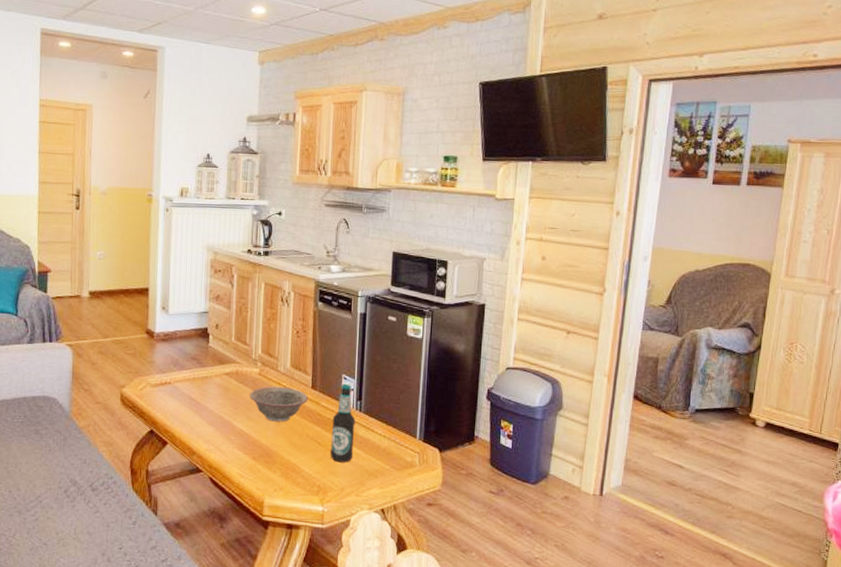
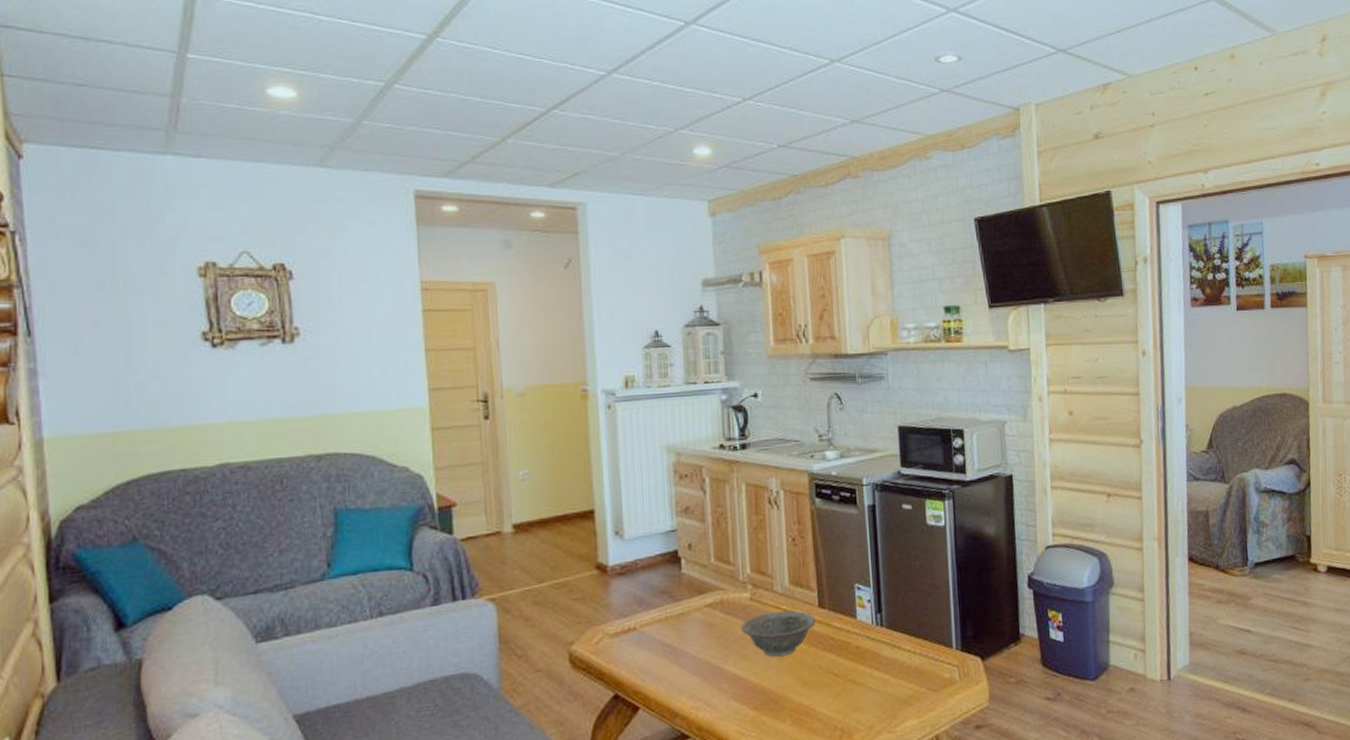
bottle: present [330,383,355,463] -> none [848,594,880,695]

